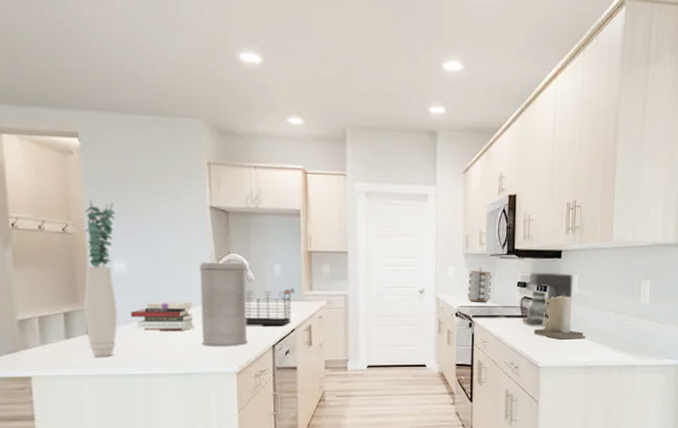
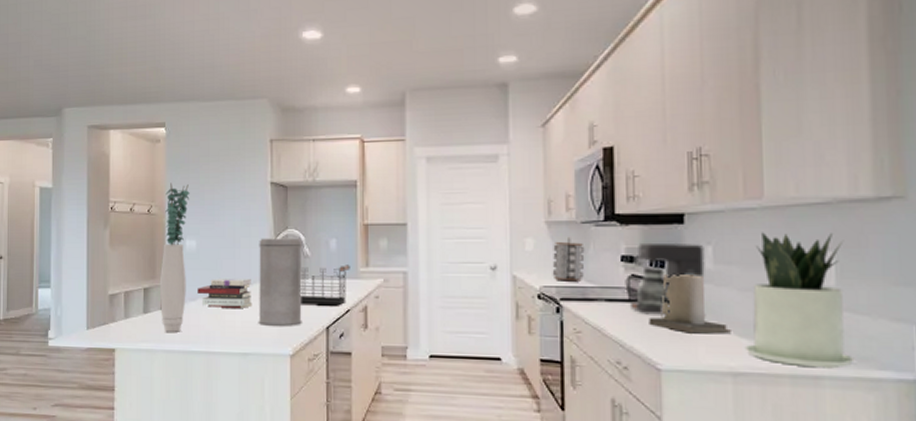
planter: none [593,266,655,360] -> present [745,232,855,369]

